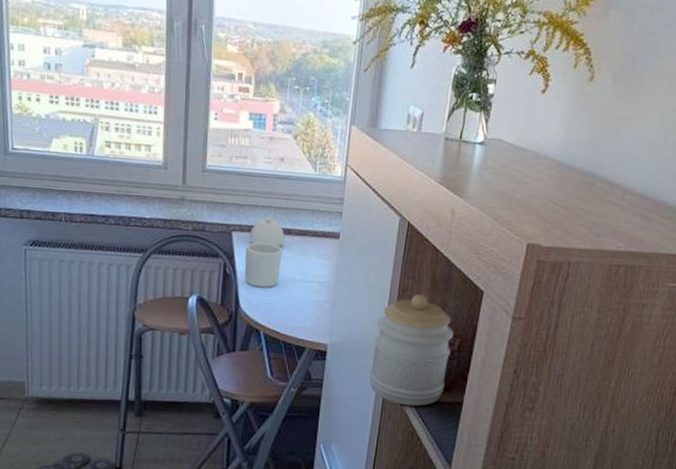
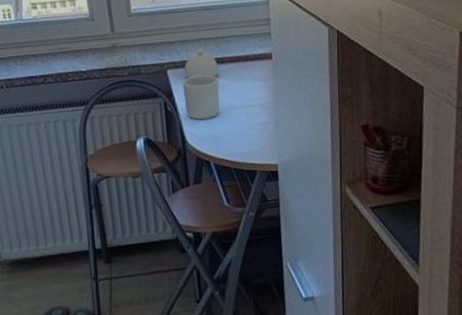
jar: present [369,294,454,406] -> none [323,99,401,212]

